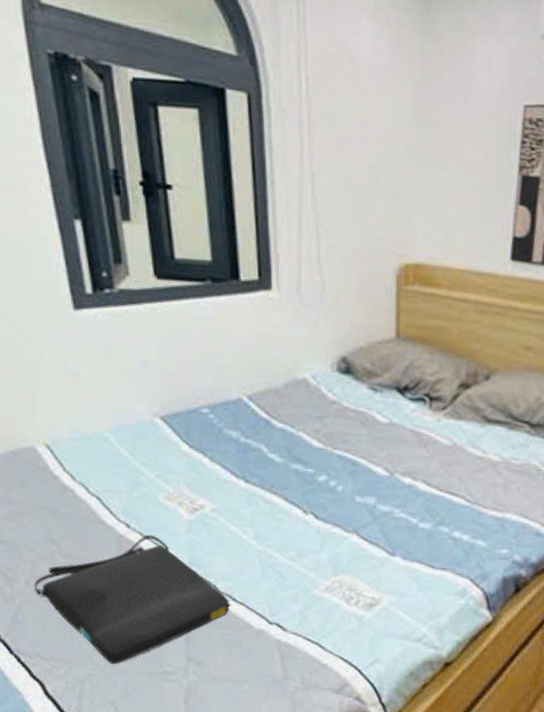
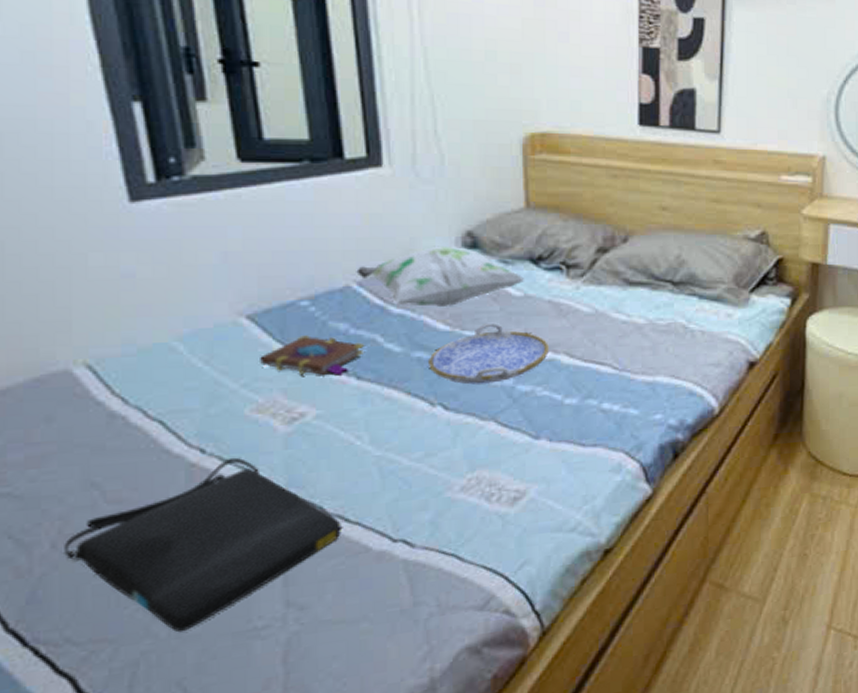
book: none [170,439,253,477] -> present [260,335,365,376]
decorative pillow: none [247,368,390,427] -> present [356,246,524,308]
serving tray: none [304,445,408,500] -> present [429,323,549,385]

